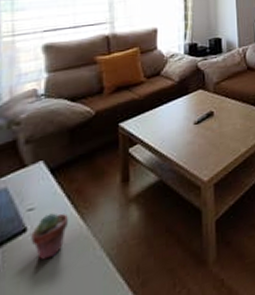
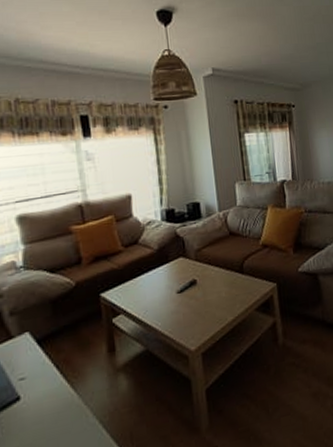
potted succulent: present [31,213,69,260] -> none [25,382,60,427]

